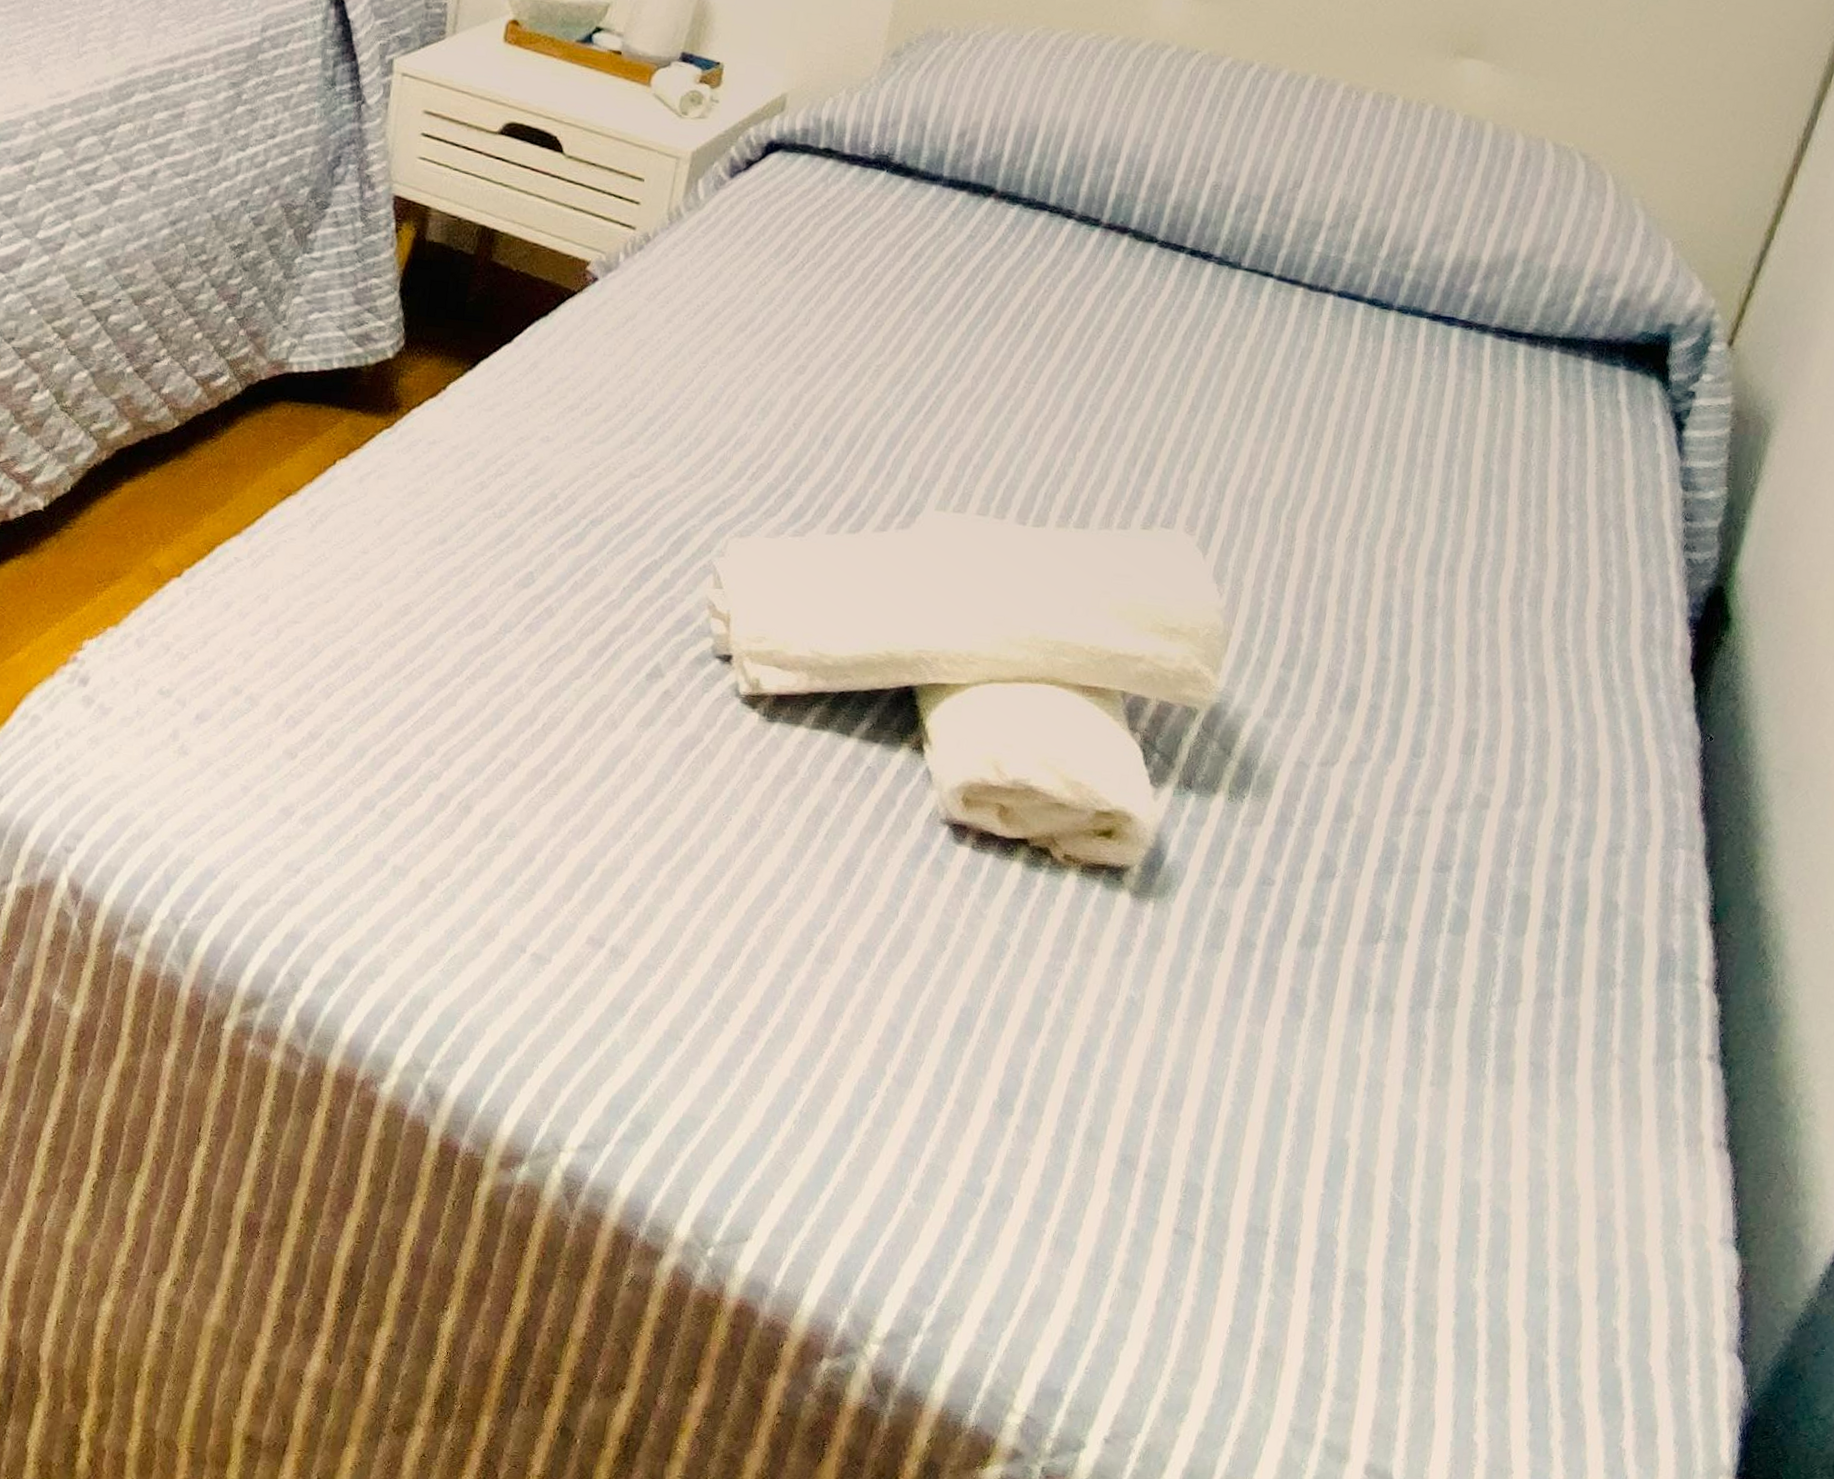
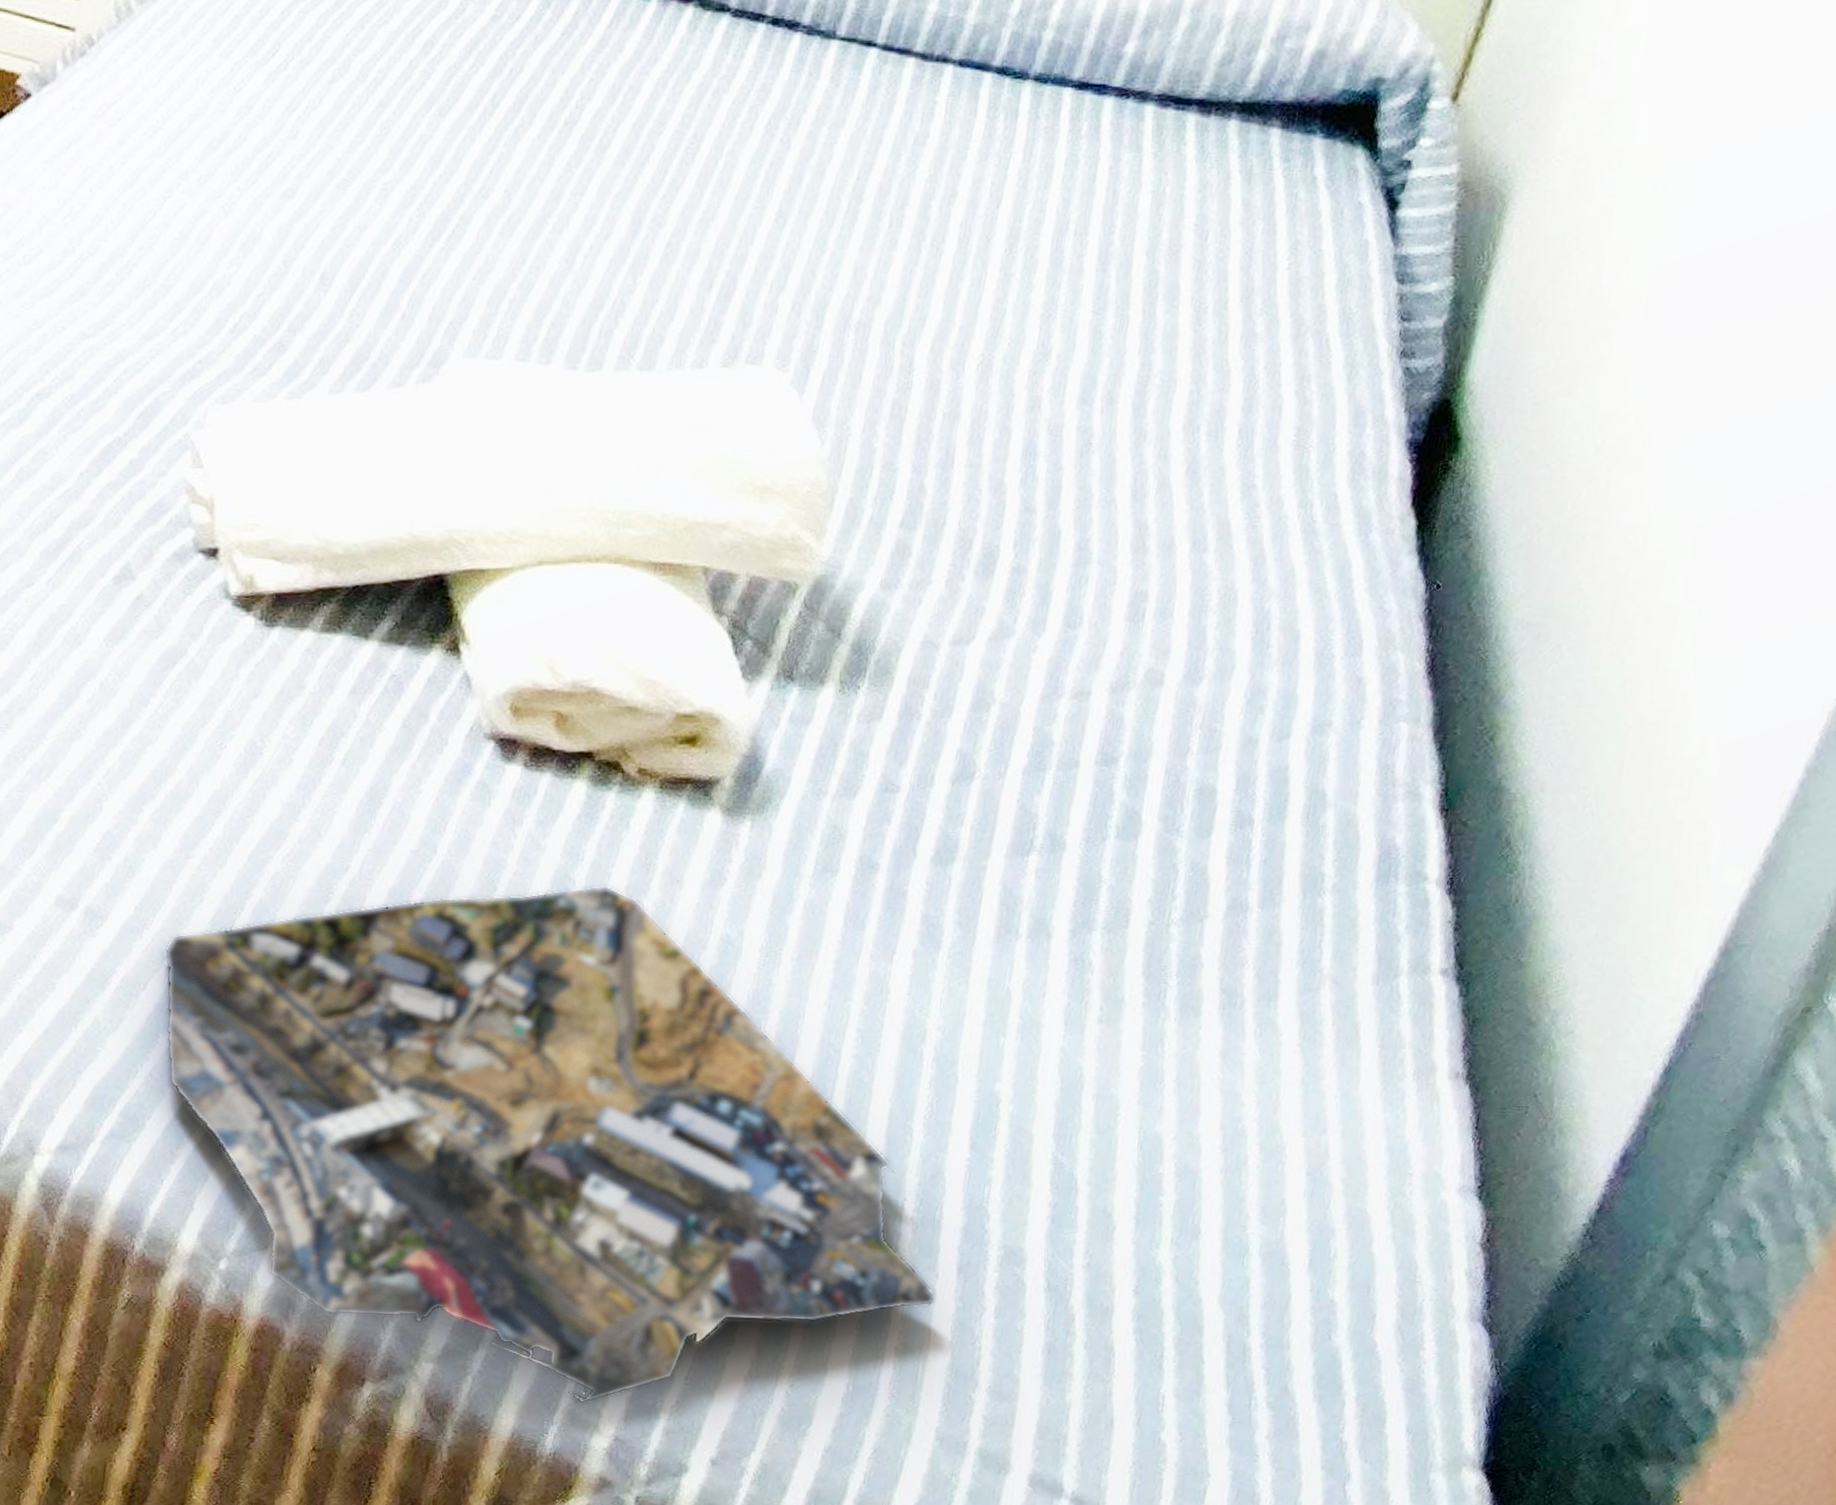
magazine: none [671,949,1293,1386] -> present [163,884,936,1404]

